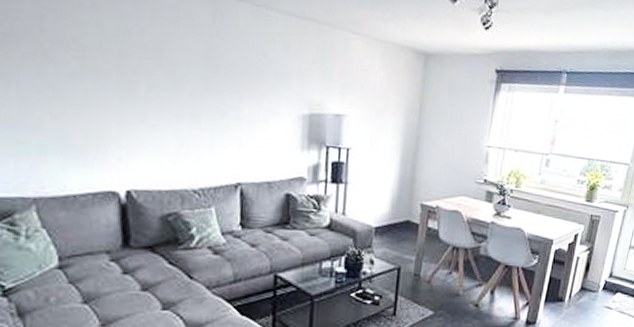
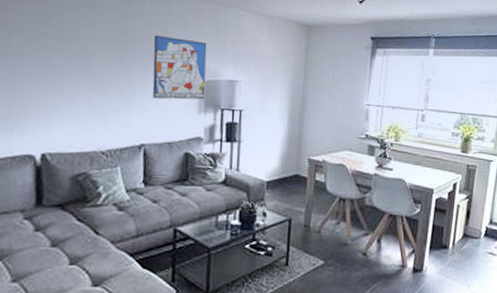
wall art: none [249,59,311,135] -> present [152,35,207,100]

